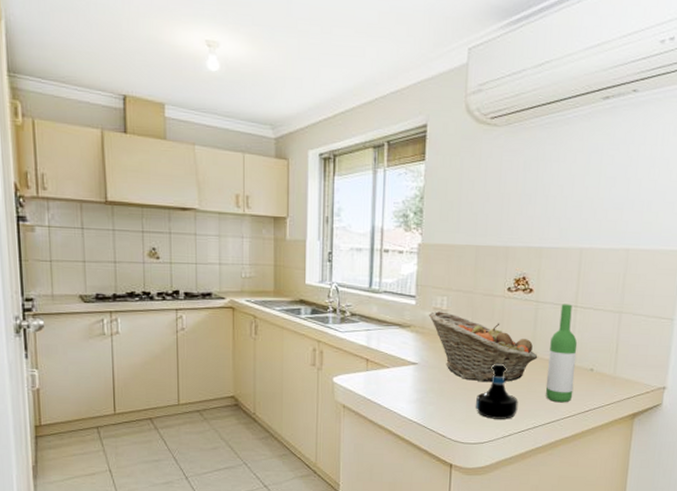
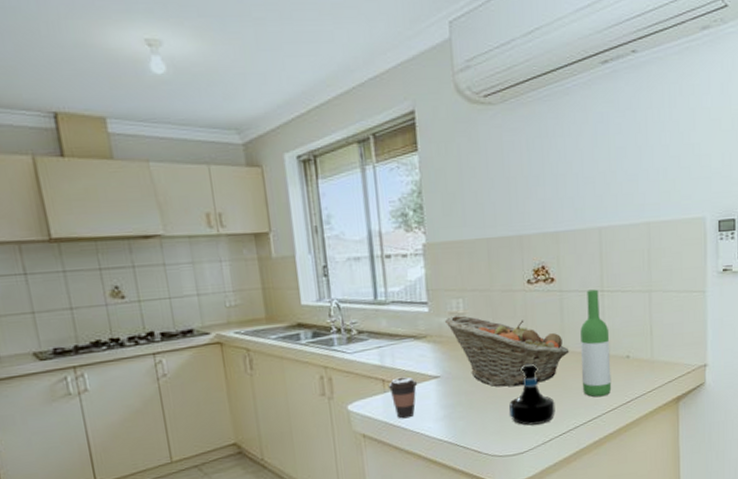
coffee cup: none [370,359,397,397] -> present [388,376,418,419]

